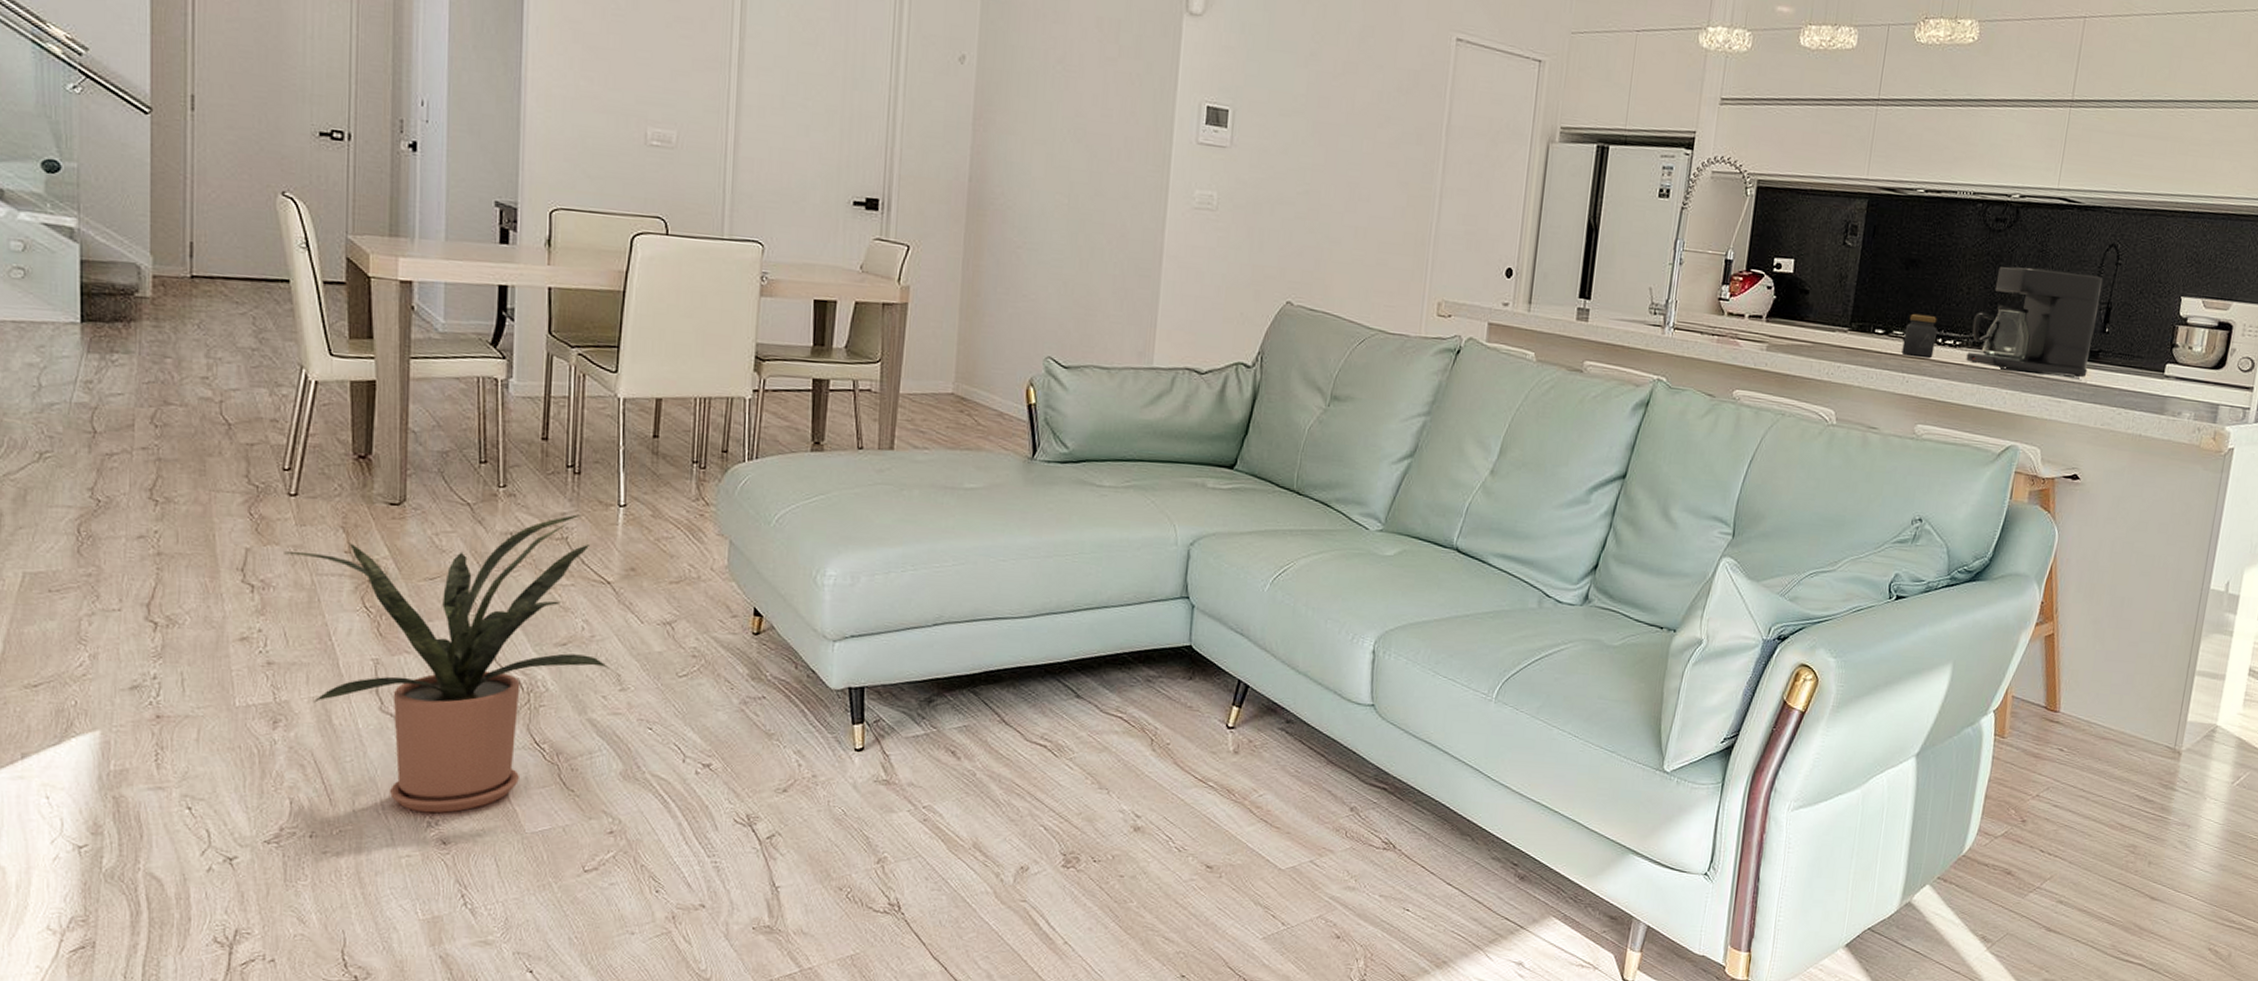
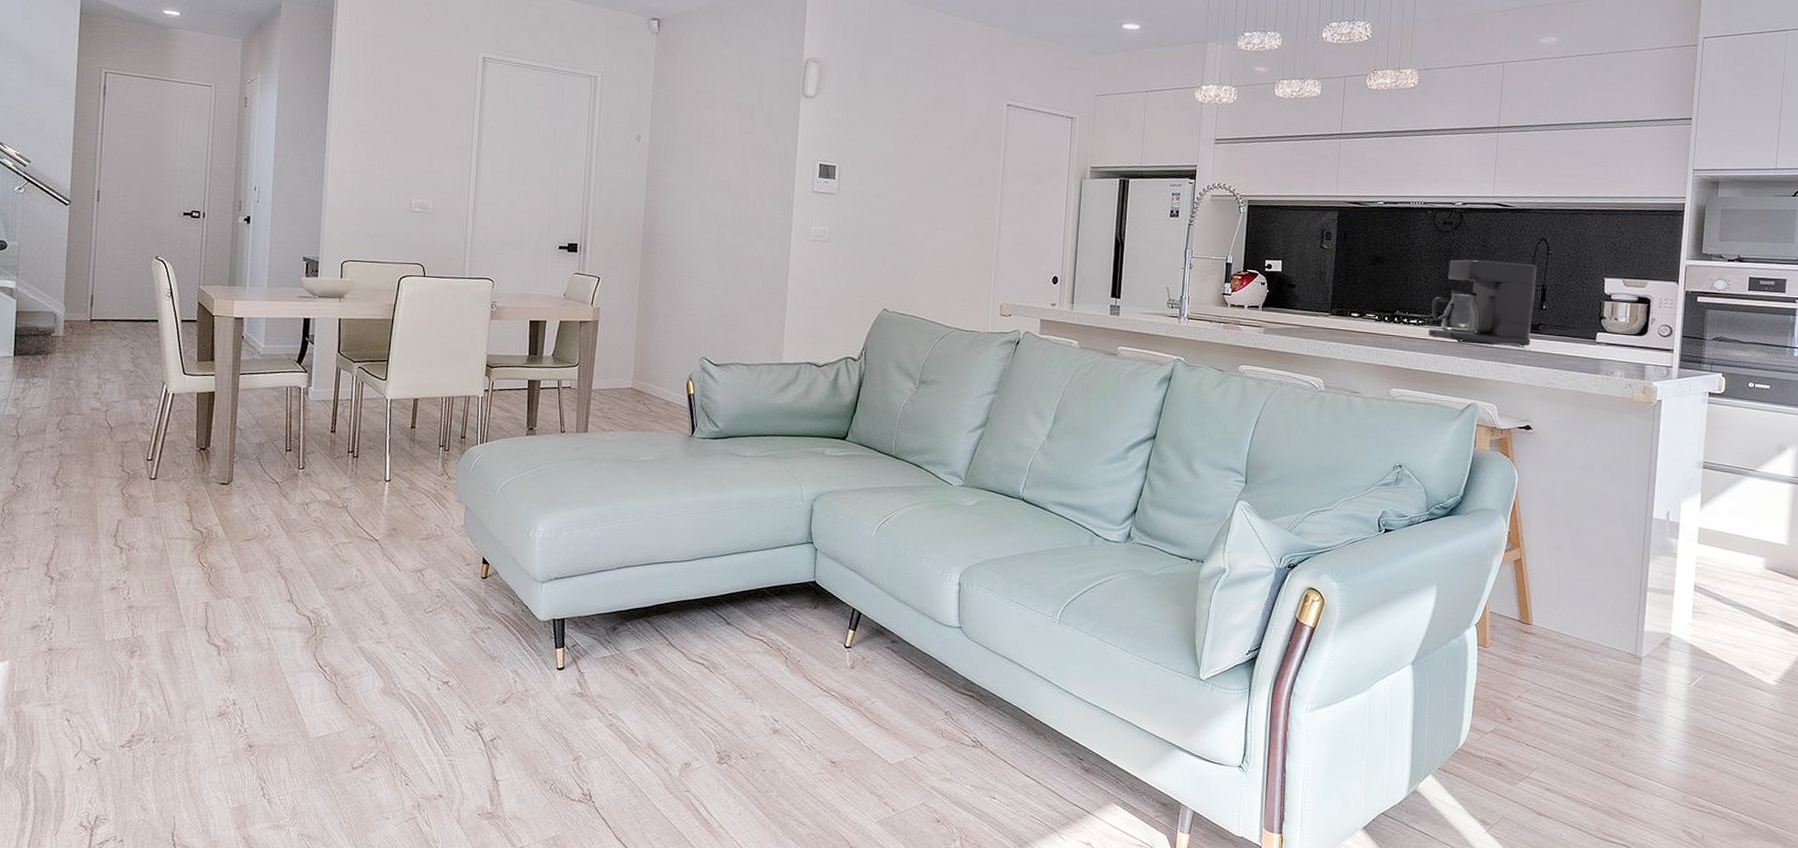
house plant: present [284,514,609,813] -> none [145,488,375,723]
bowl: none [491,228,573,260] -> present [300,276,357,298]
jar: present [1901,313,1937,359] -> none [1374,299,1402,335]

